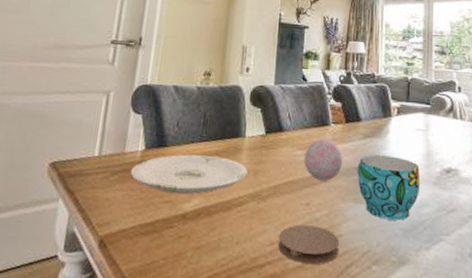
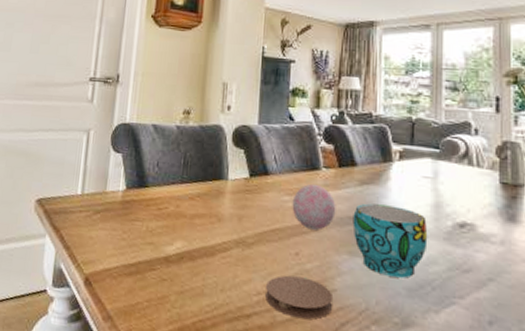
plate: present [130,154,248,194] -> none [112,195,231,237]

